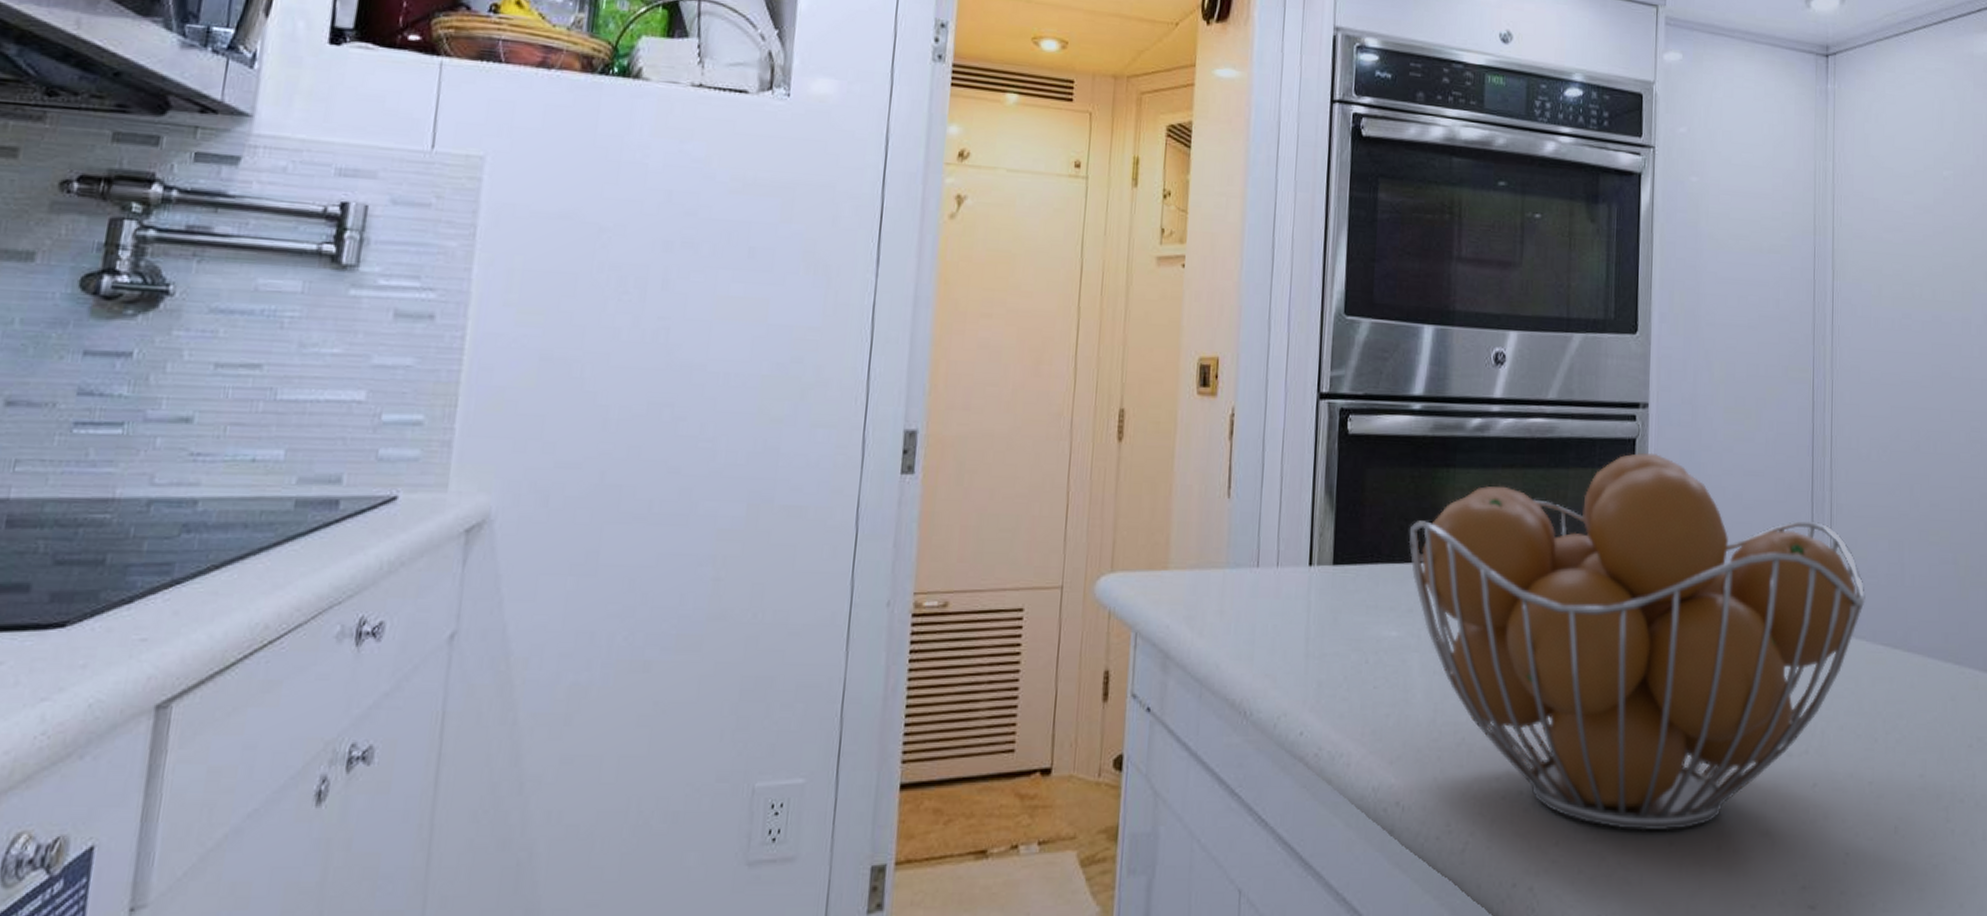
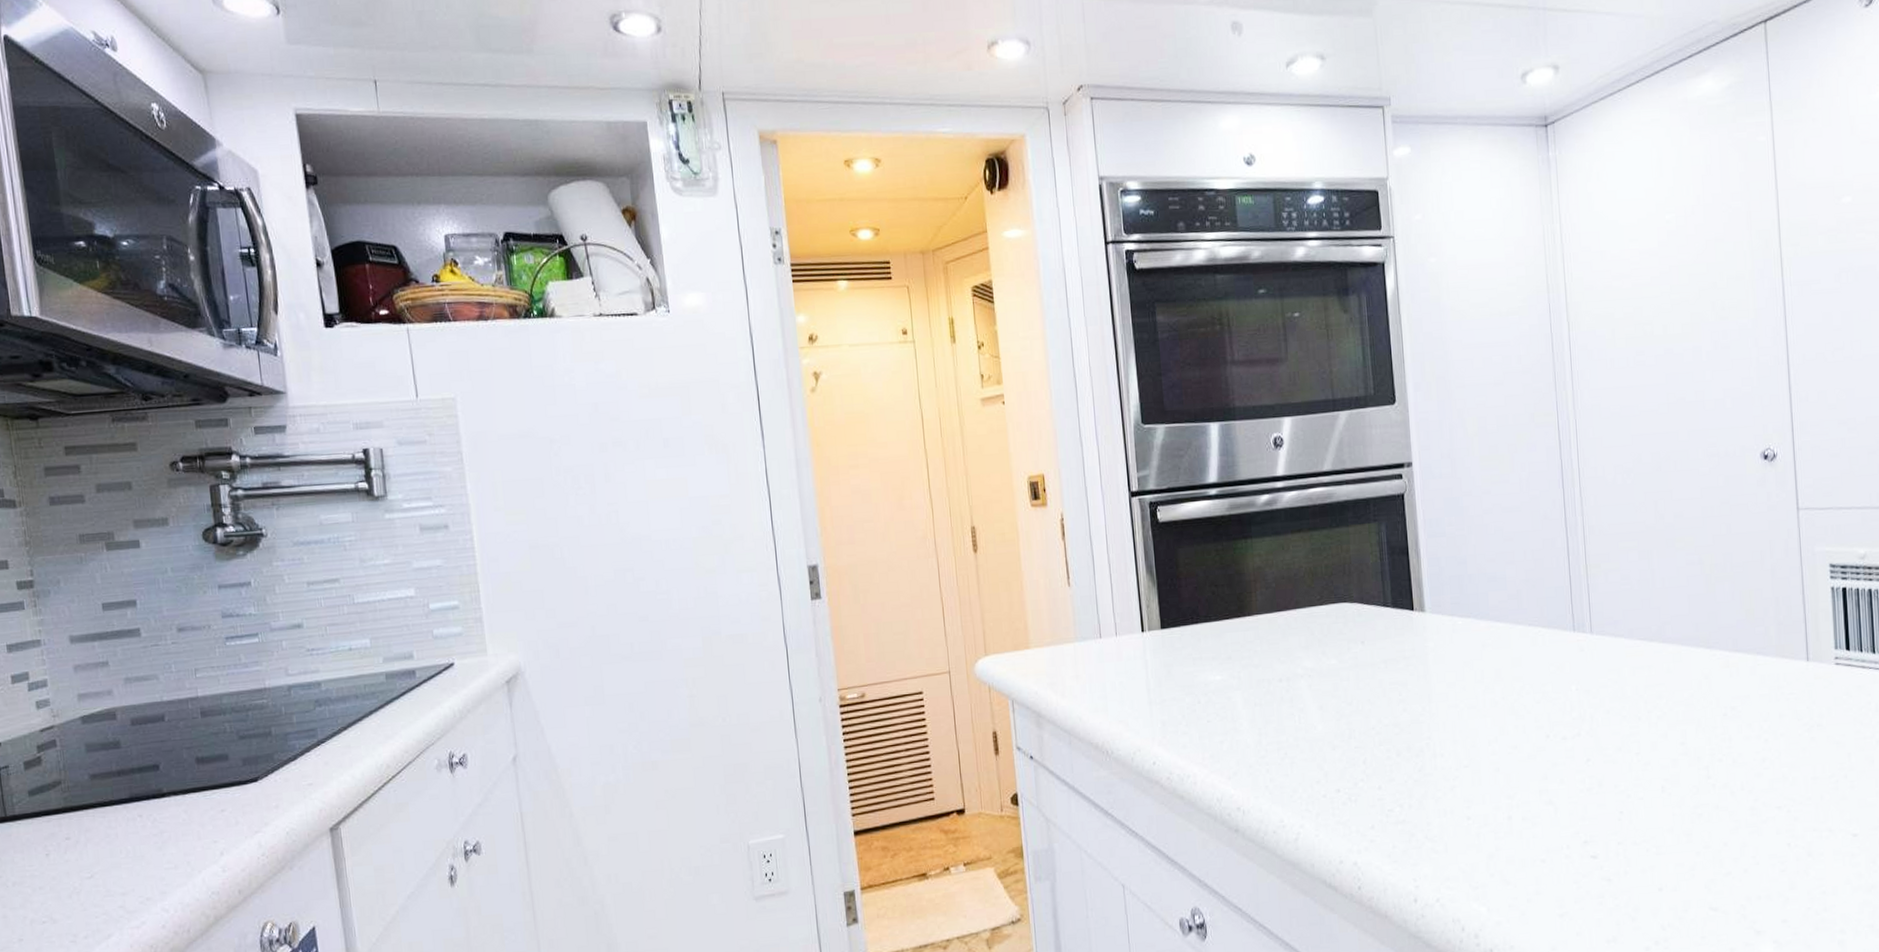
fruit basket: present [1408,452,1865,831] -> none [1219,504,1621,811]

